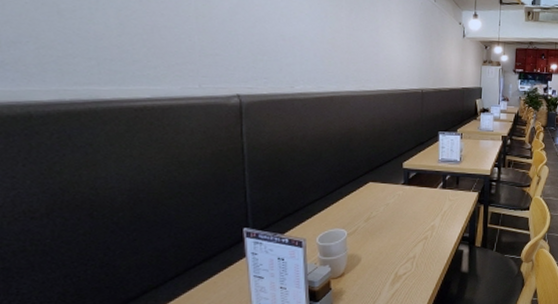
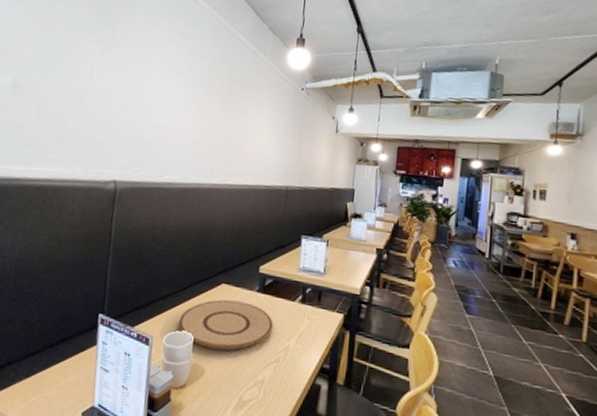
plate: none [330,195,419,239] -> present [178,299,273,351]

